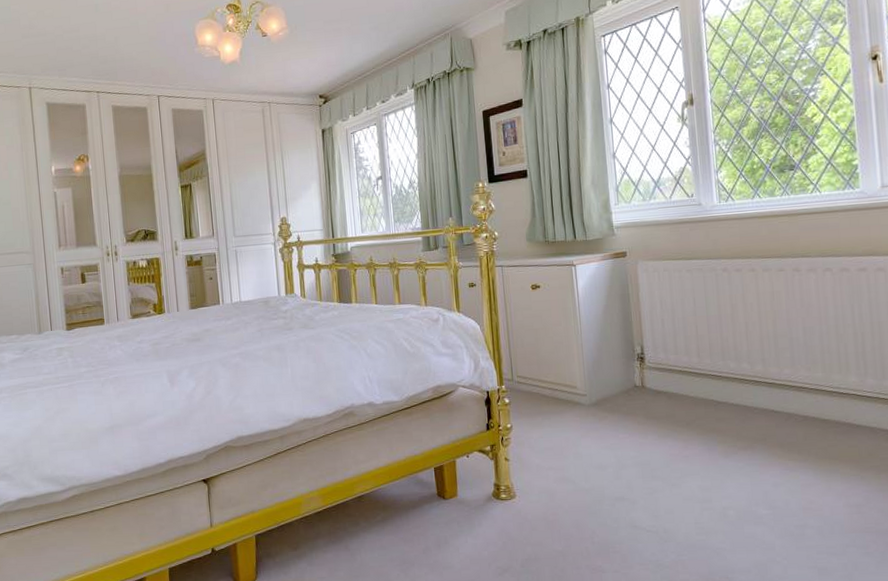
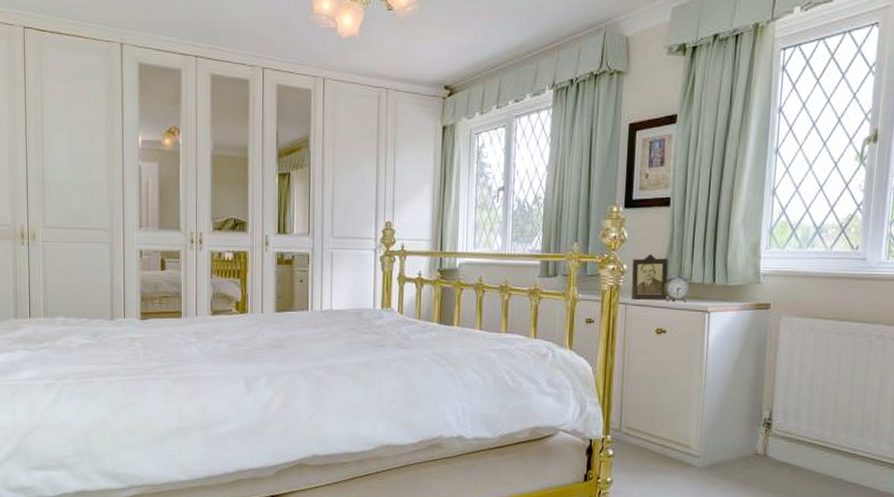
photo frame: none [502,220,537,262] -> present [631,254,669,300]
alarm clock: none [532,234,555,260] -> present [663,273,690,302]

